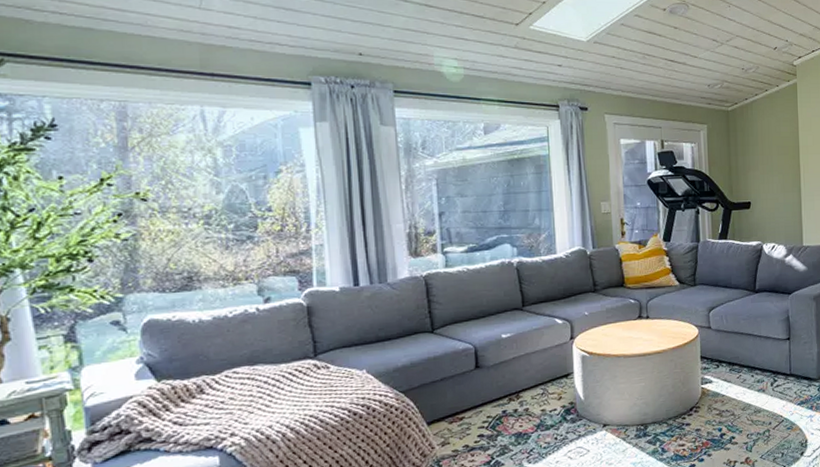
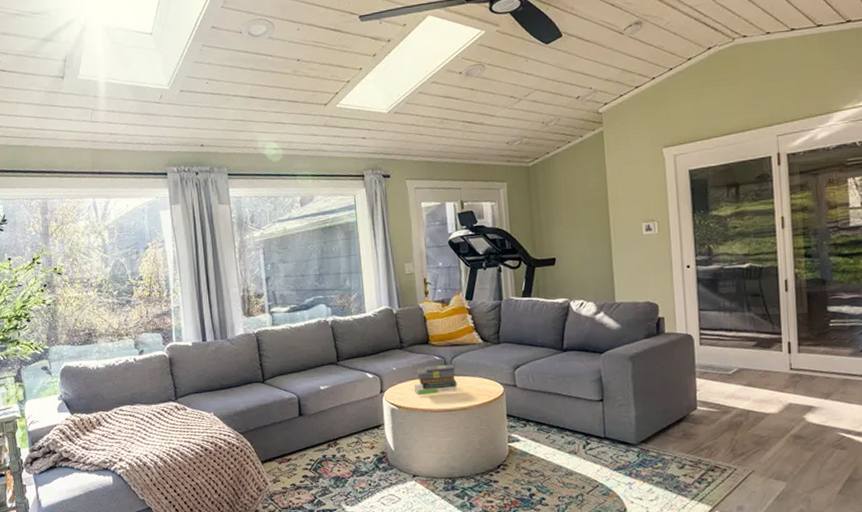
books: none [607,307,652,341] -> present [414,364,457,396]

